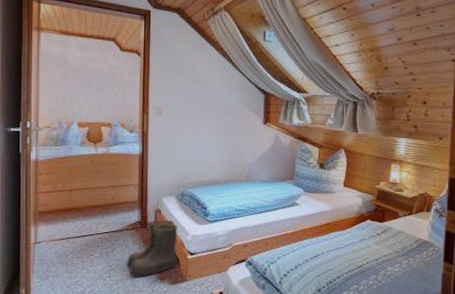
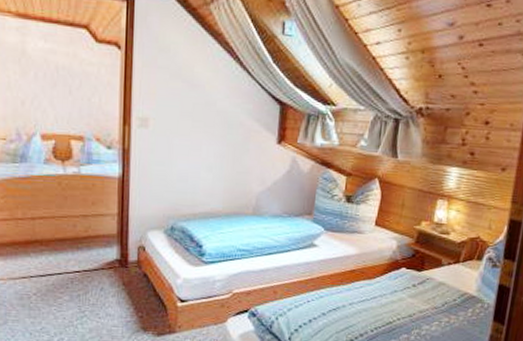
boots: present [126,219,177,276] -> none [102,258,165,325]

